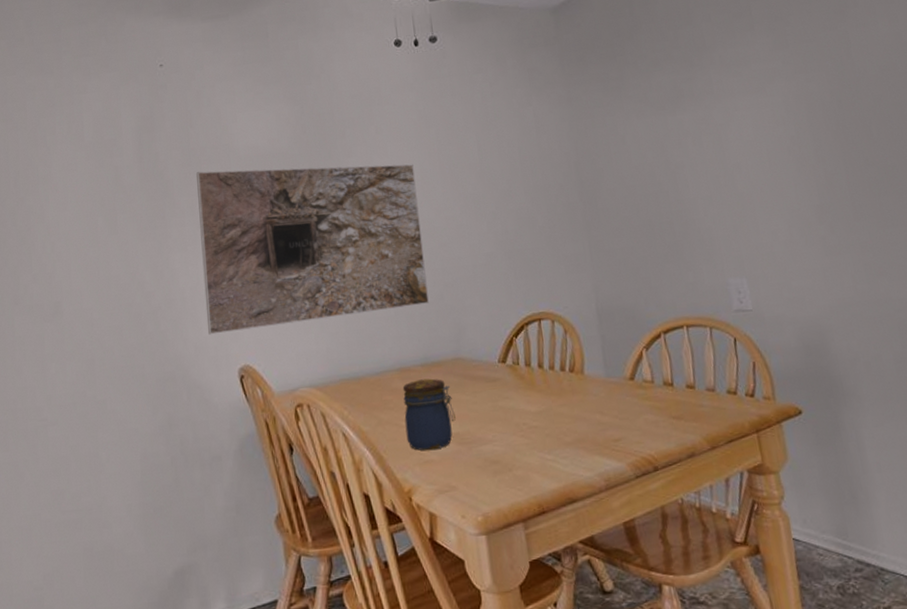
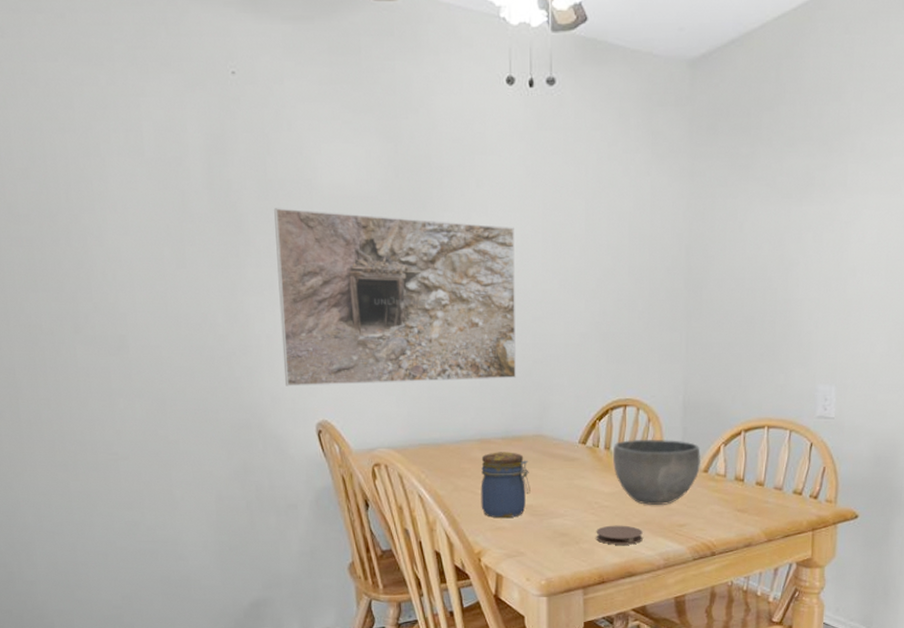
coaster: none [528,445,579,469] -> present [596,525,643,545]
bowl: none [534,349,626,421] -> present [613,439,701,505]

